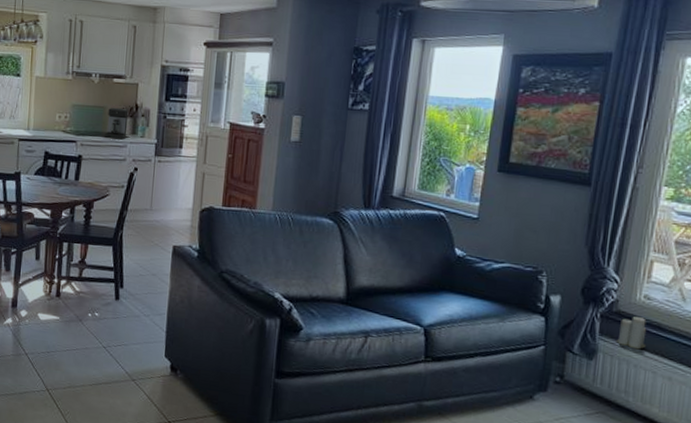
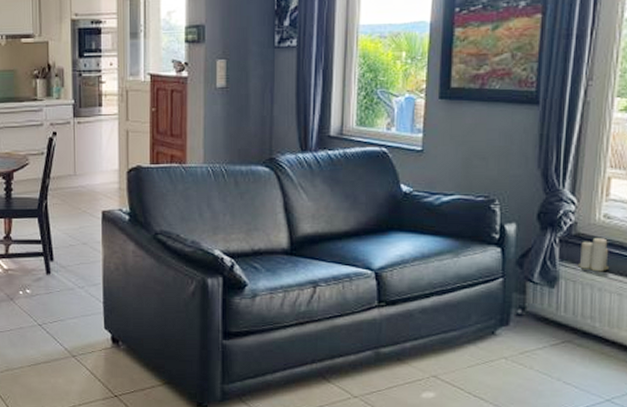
coffee maker: present [105,107,129,140] -> none [18,69,42,104]

